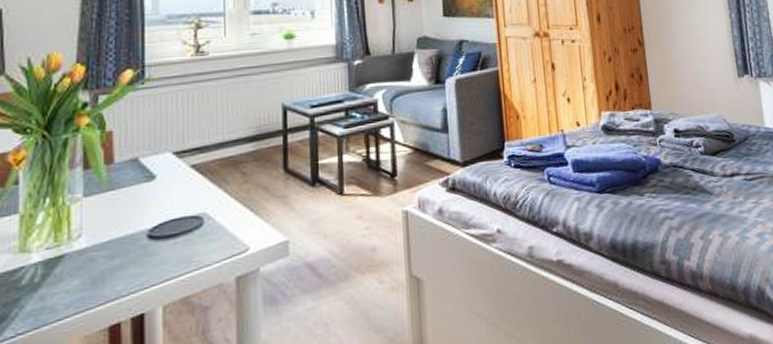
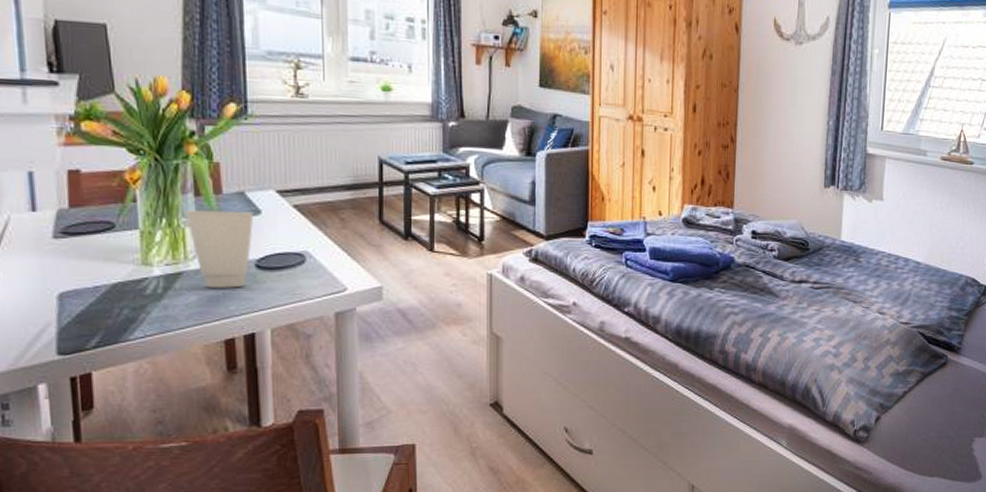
cup: none [72,178,148,269] -> present [185,209,254,288]

